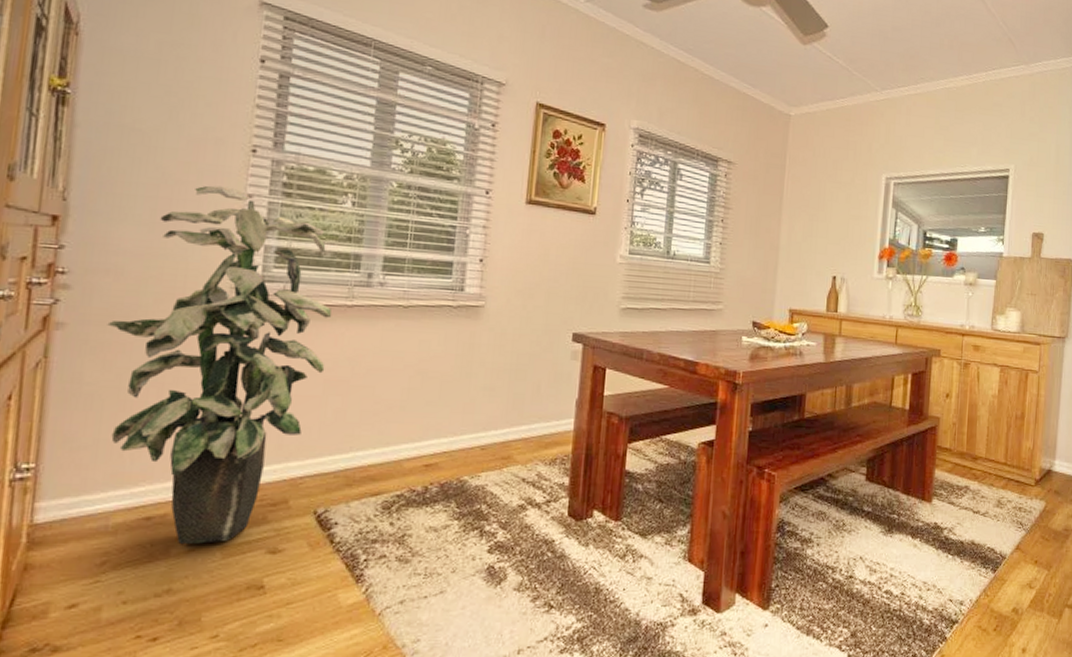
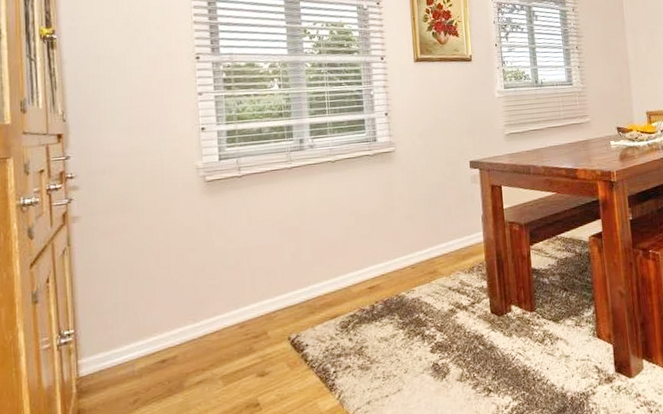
indoor plant: present [107,185,332,545] -> none [110,89,279,379]

